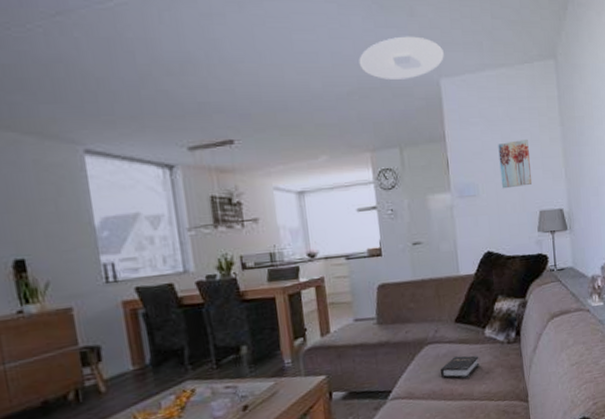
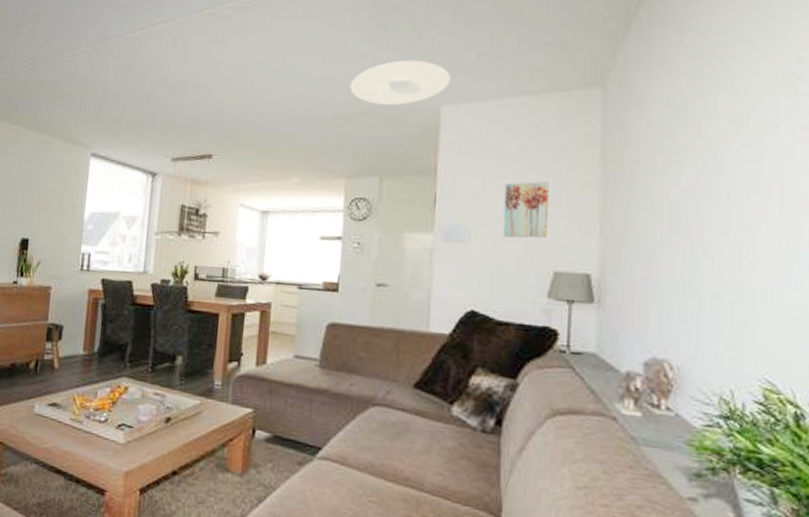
hardback book: present [440,355,480,379] -> none [384,429,439,461]

